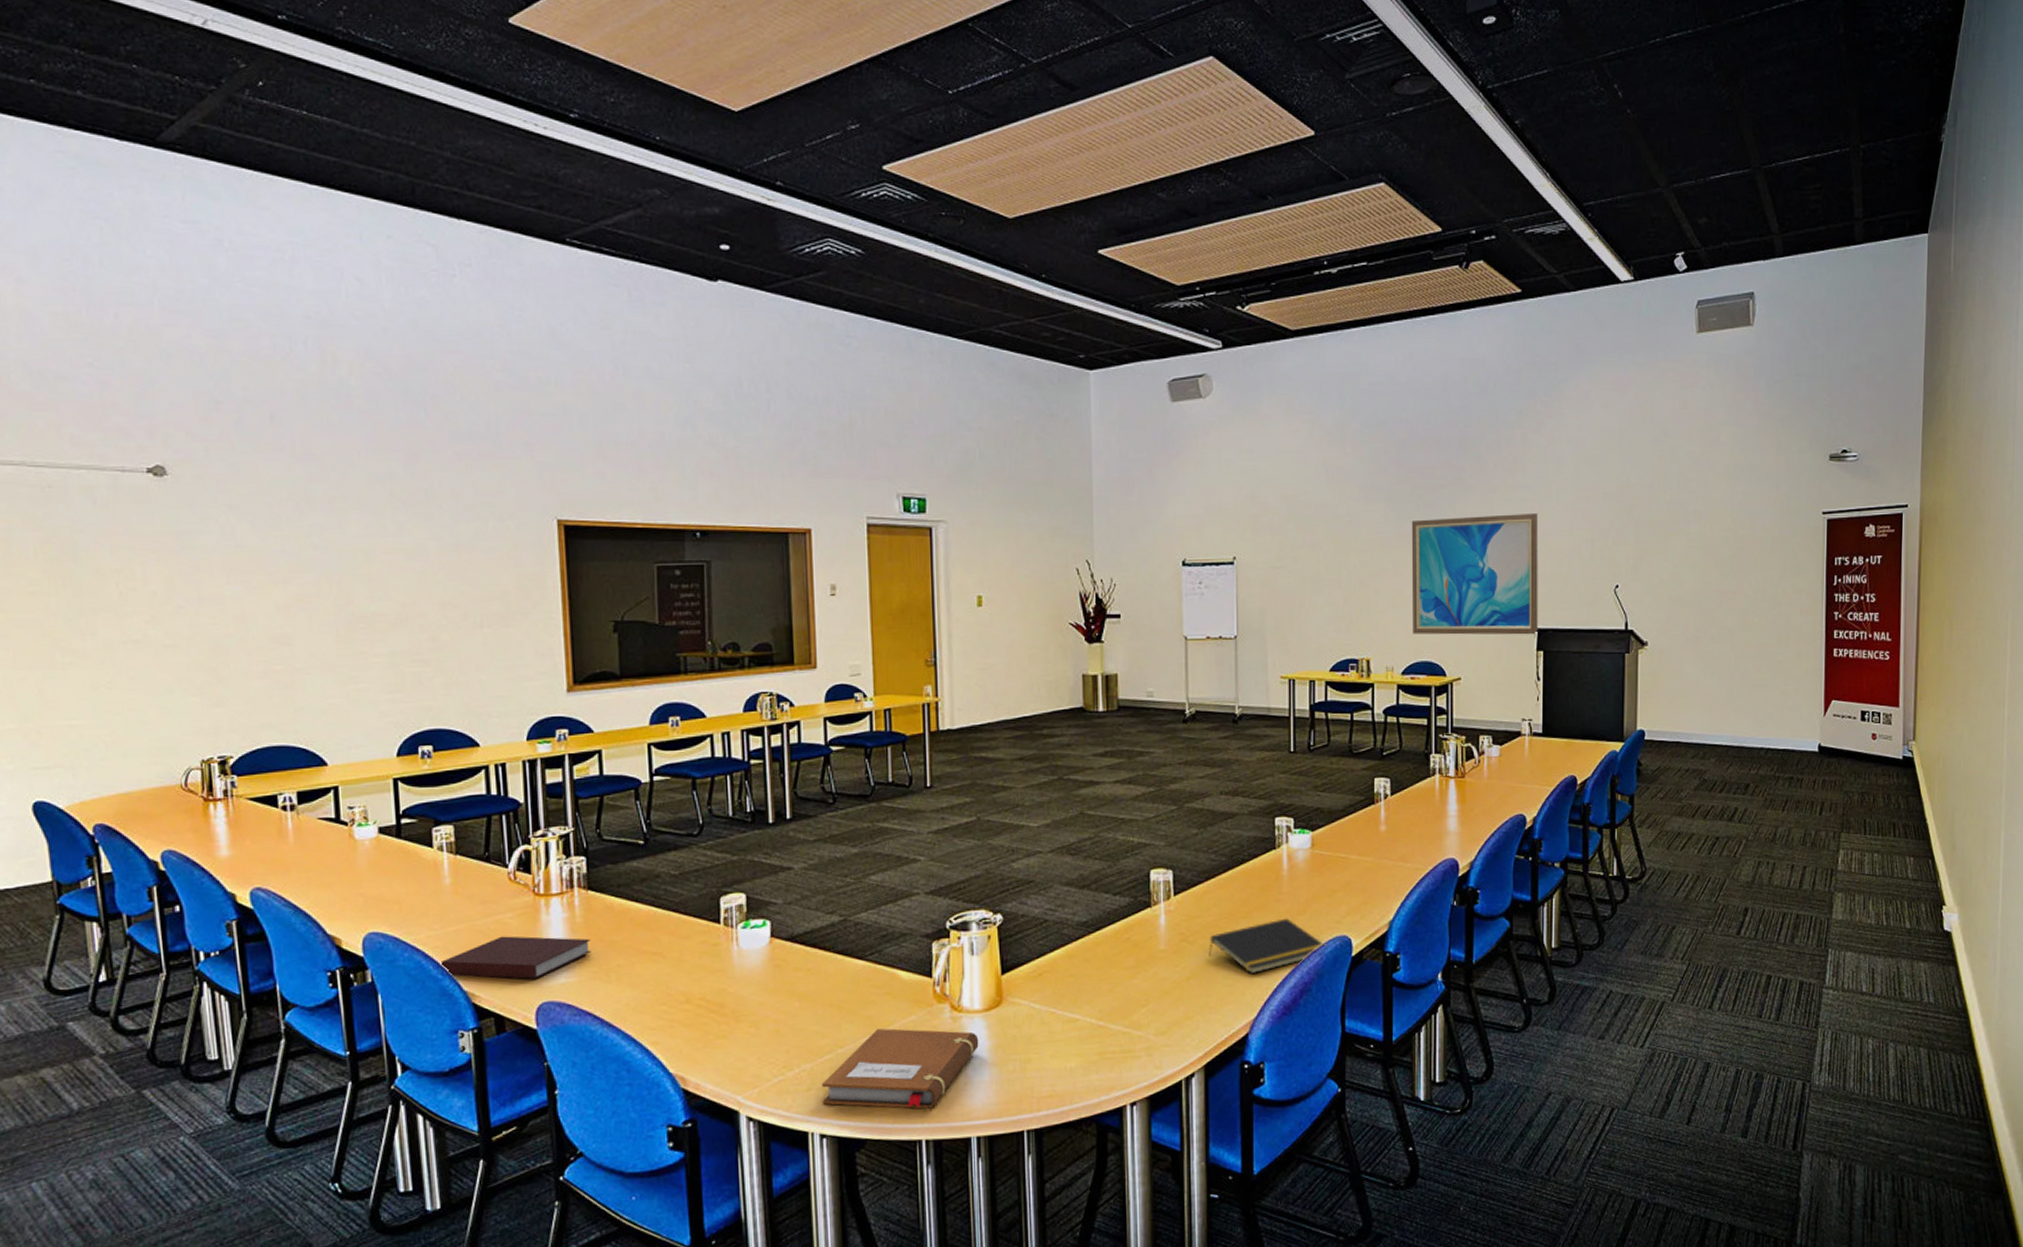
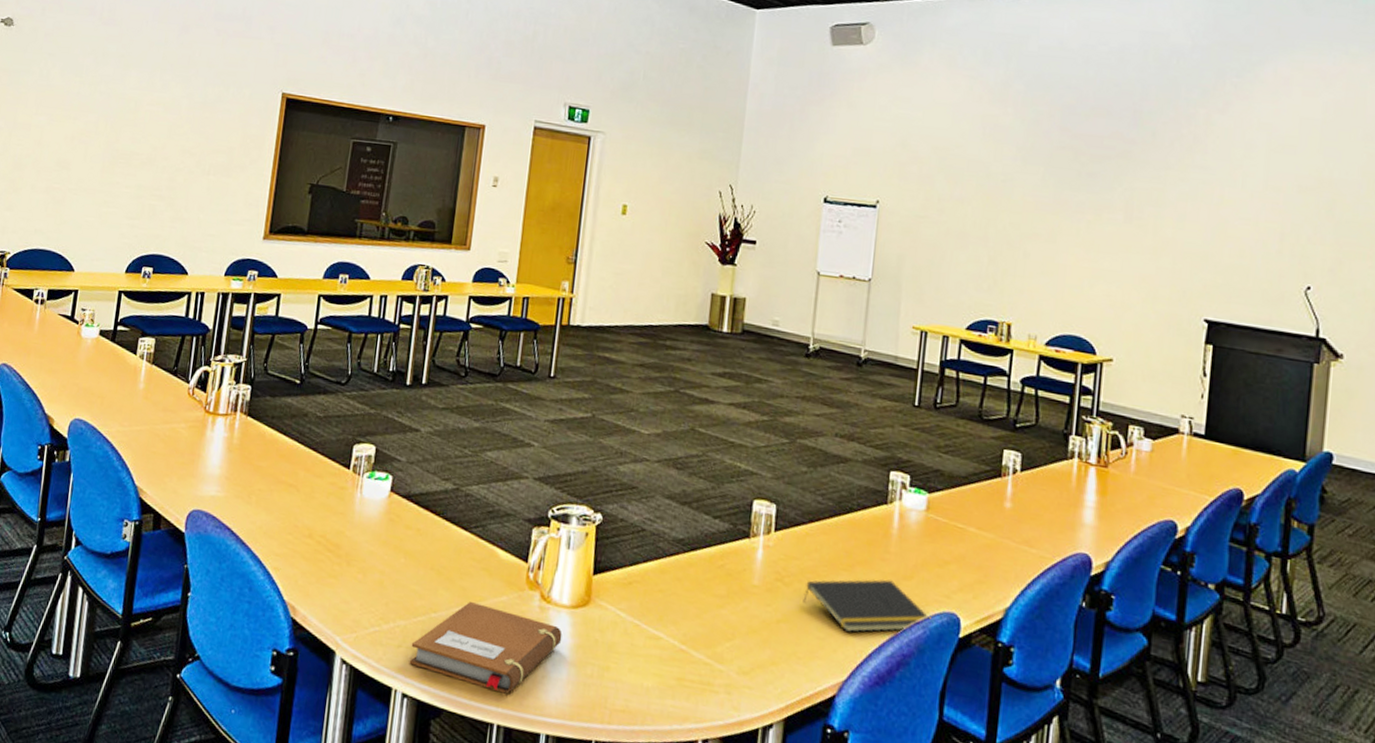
notebook: present [440,936,591,979] -> none [122,443,242,487]
wall art: present [1411,512,1539,635] -> none [1062,188,1219,327]

